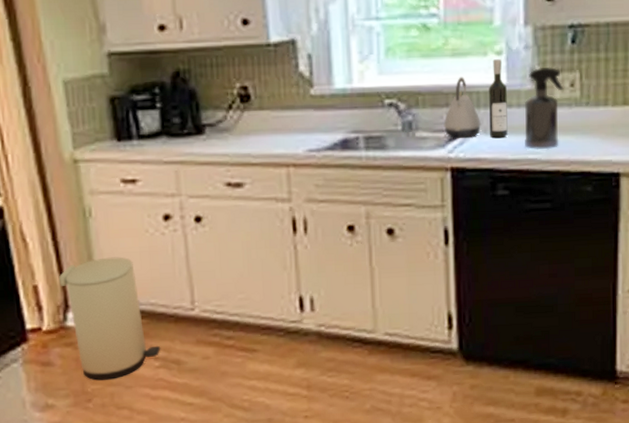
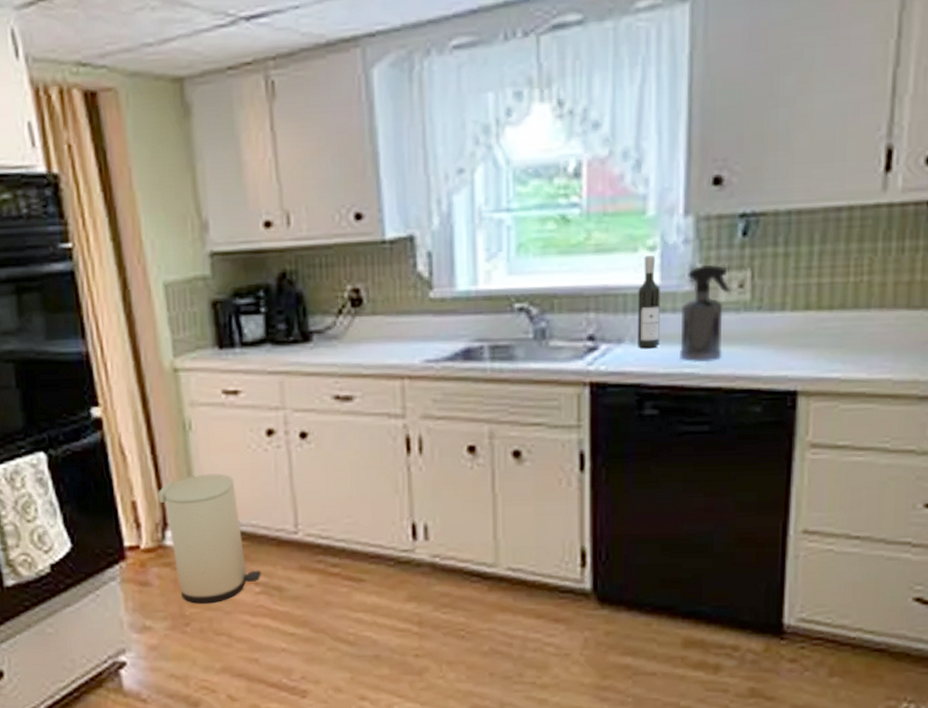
kettle: present [443,77,482,138] -> none [582,277,628,348]

